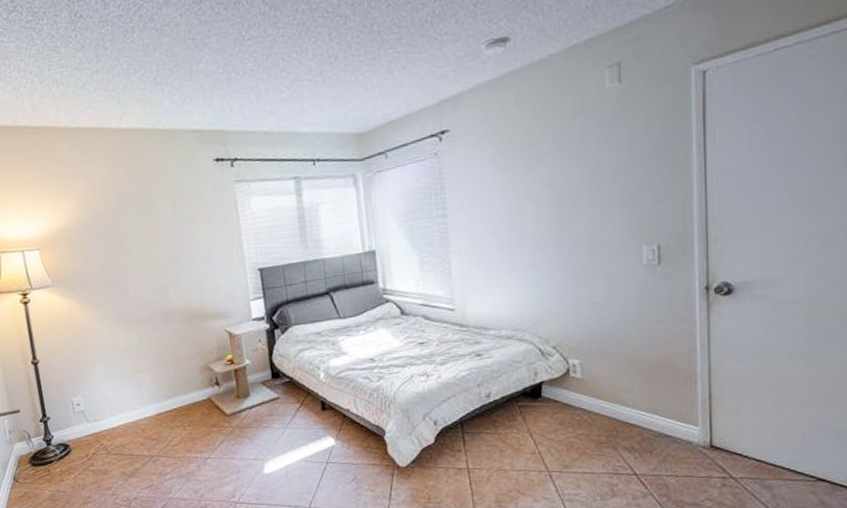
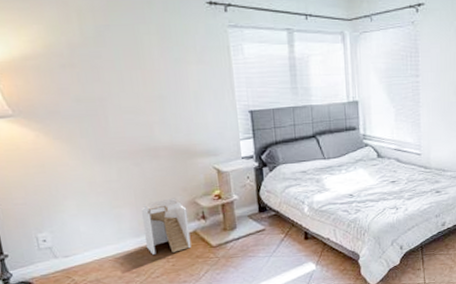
staircase: none [160,363,207,421] -> present [142,198,192,254]

